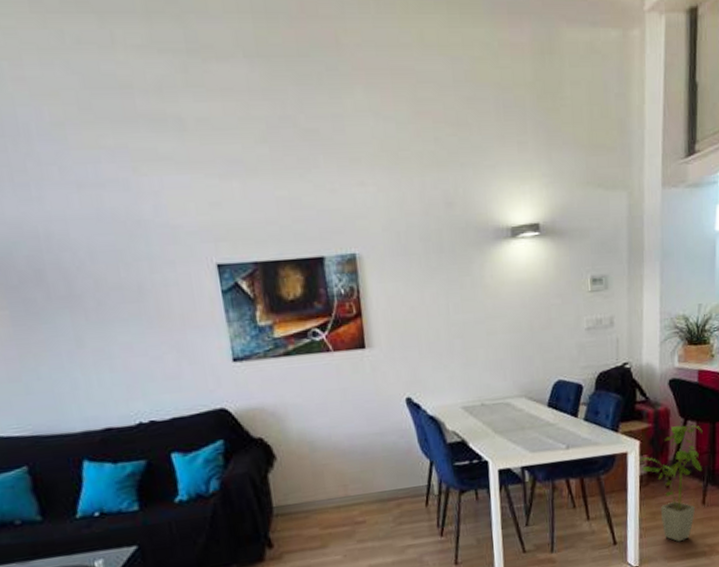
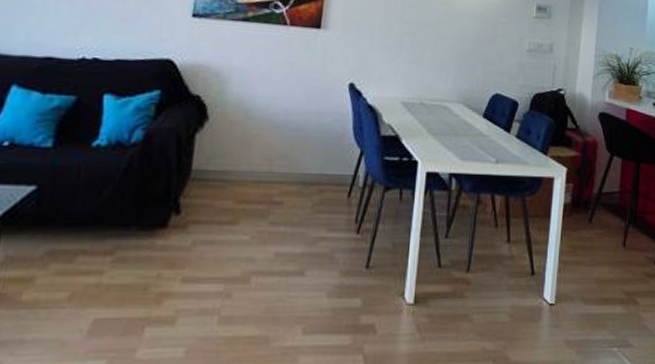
house plant: present [638,425,703,542] -> none [564,159,627,284]

